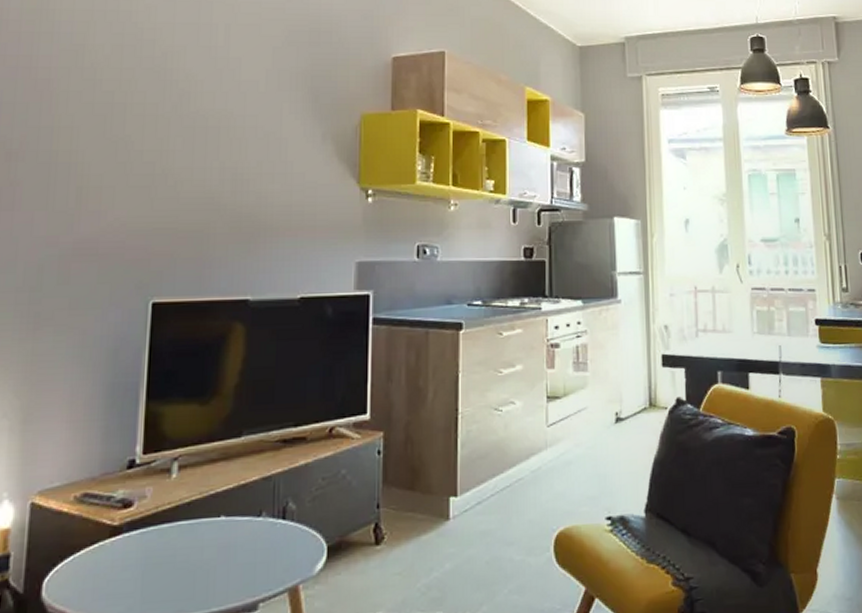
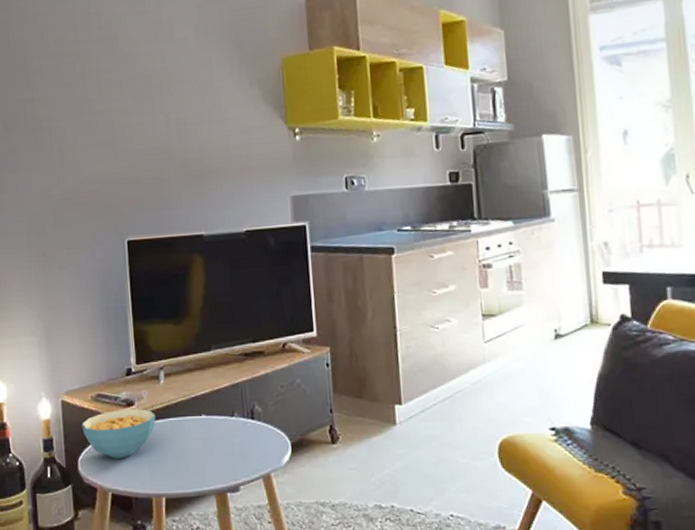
cereal bowl: none [55,511,160,577] -> present [81,409,156,458]

